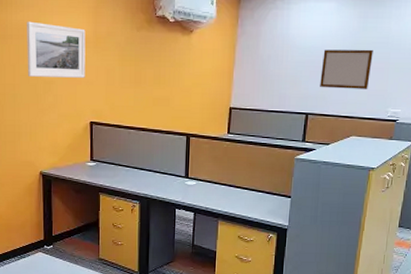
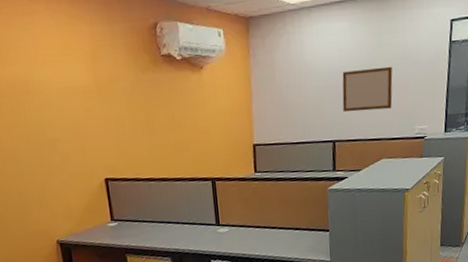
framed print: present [27,21,86,78] -> none [17,75,92,137]

